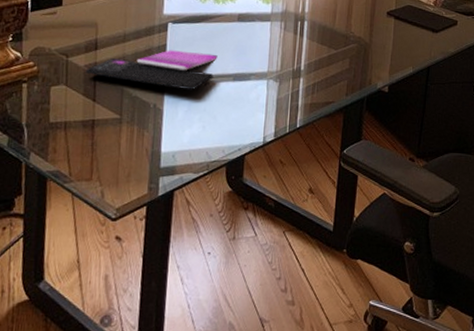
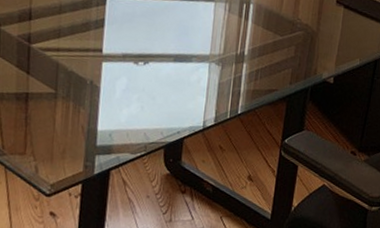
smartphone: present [85,50,218,91] -> none [18,25,158,69]

